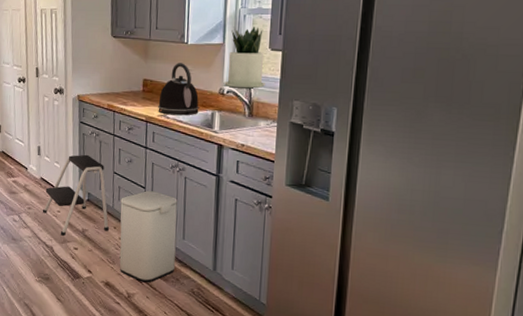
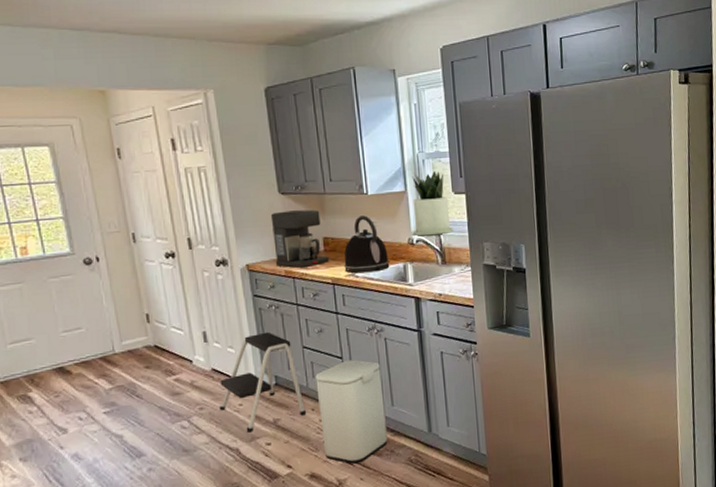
coffee maker: none [101,52,146,103] -> present [270,209,329,268]

